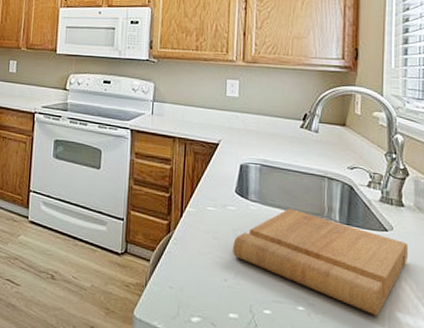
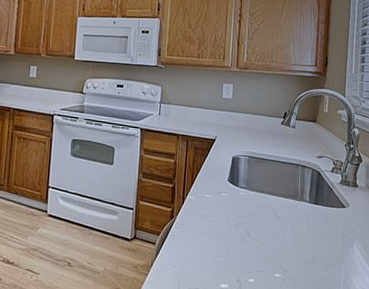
cutting board: present [233,208,409,316] -> none [225,193,360,277]

